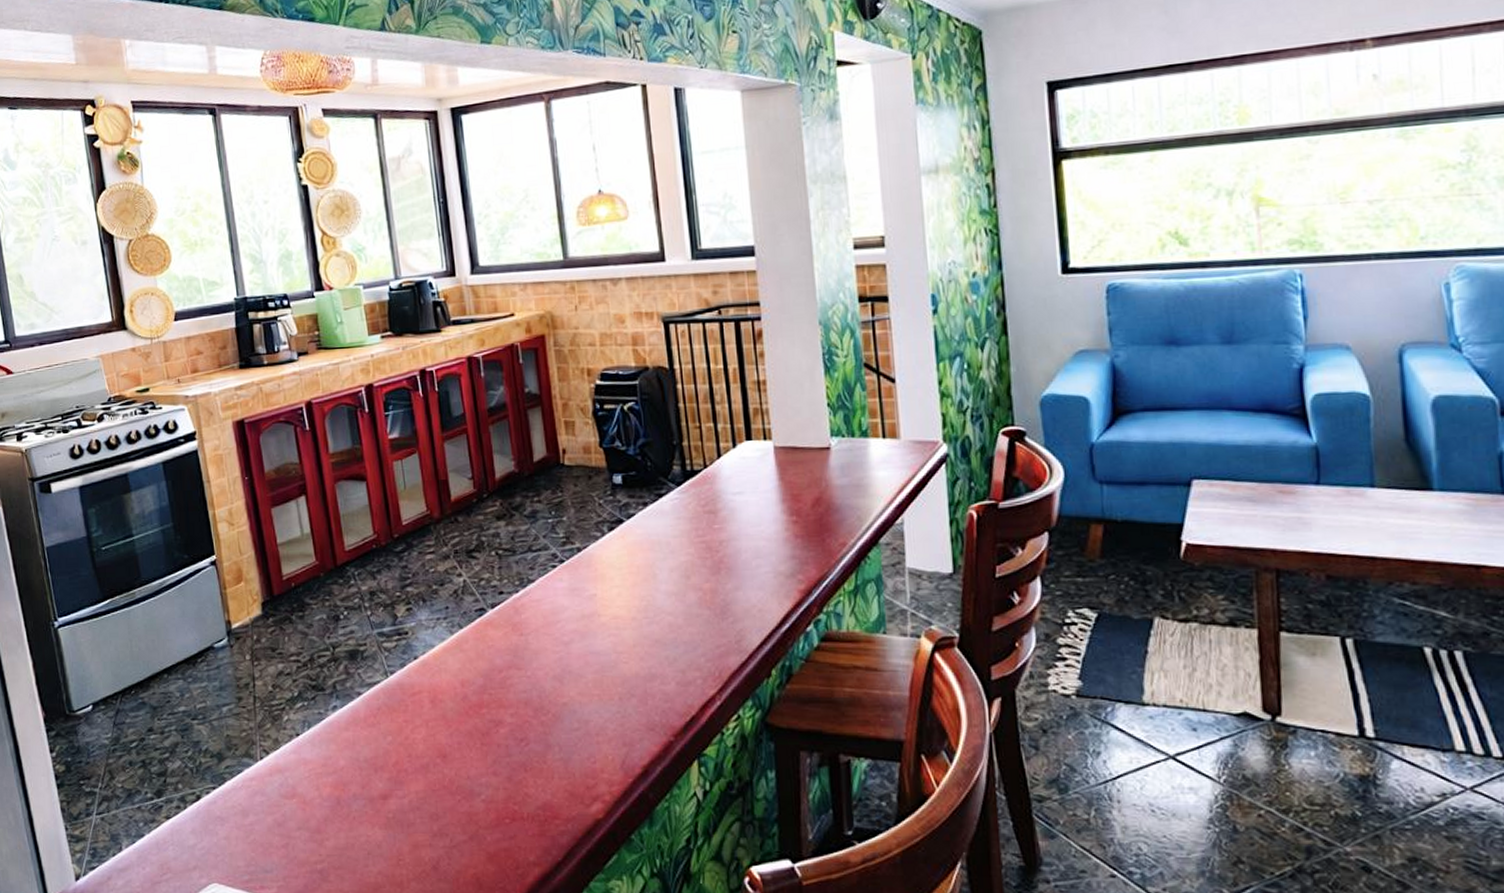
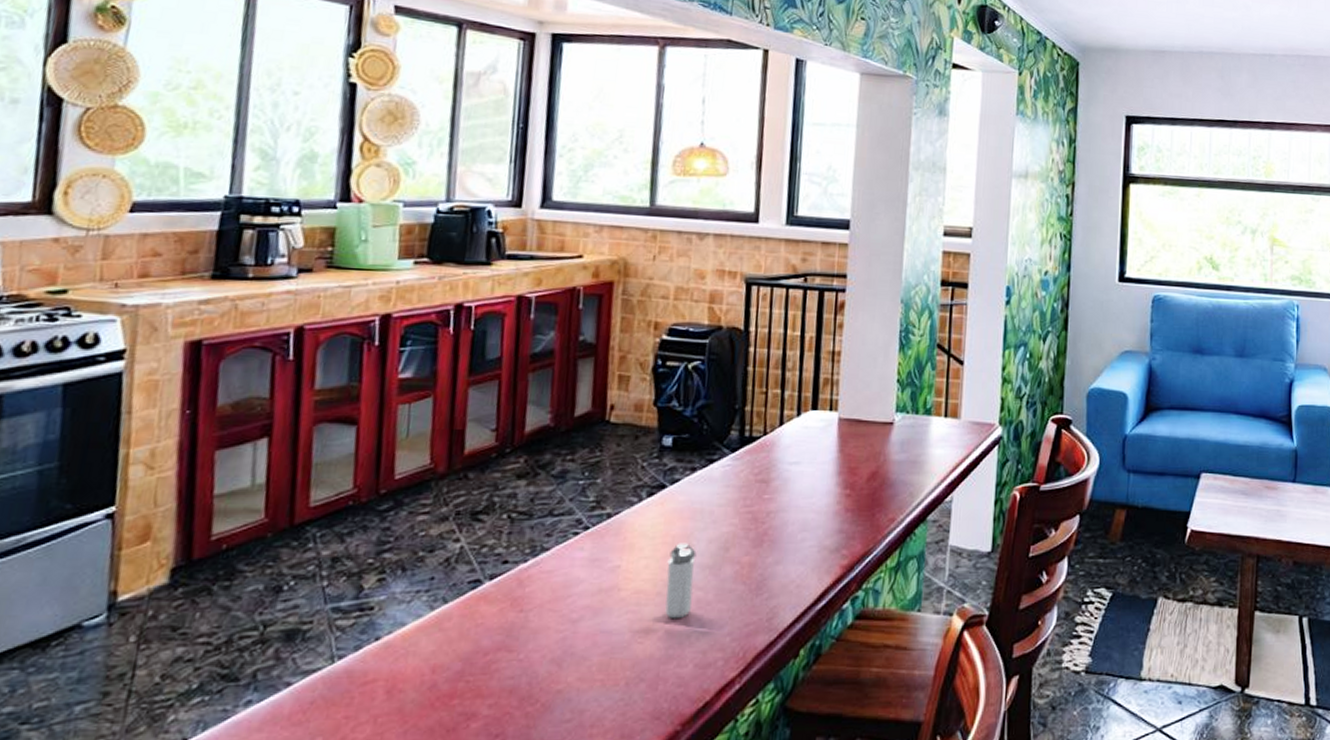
shaker: none [636,572,665,642] -> present [665,543,697,619]

